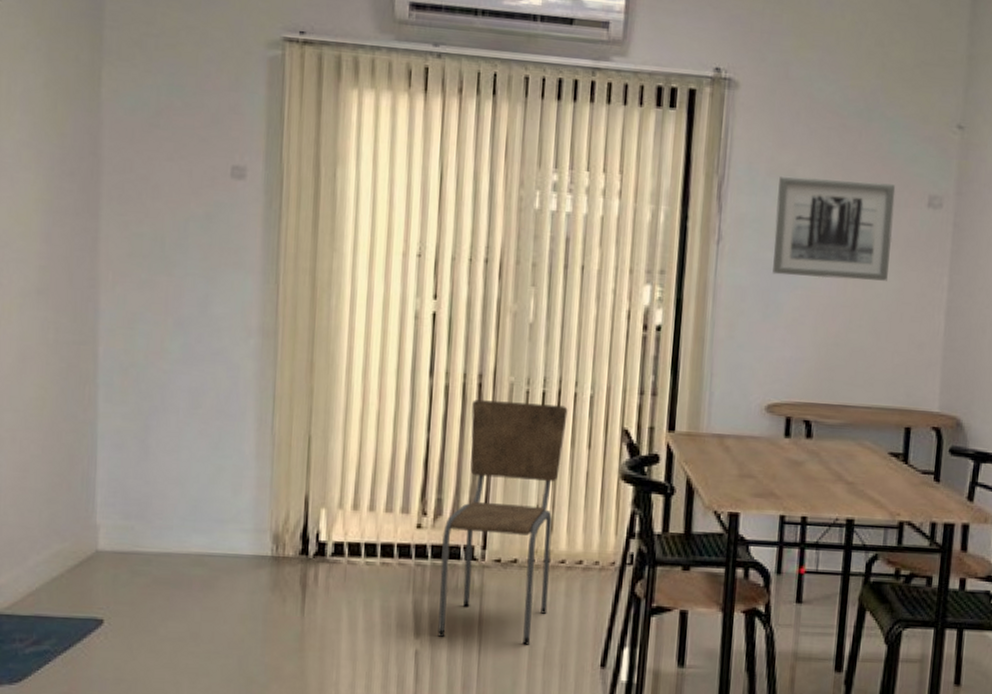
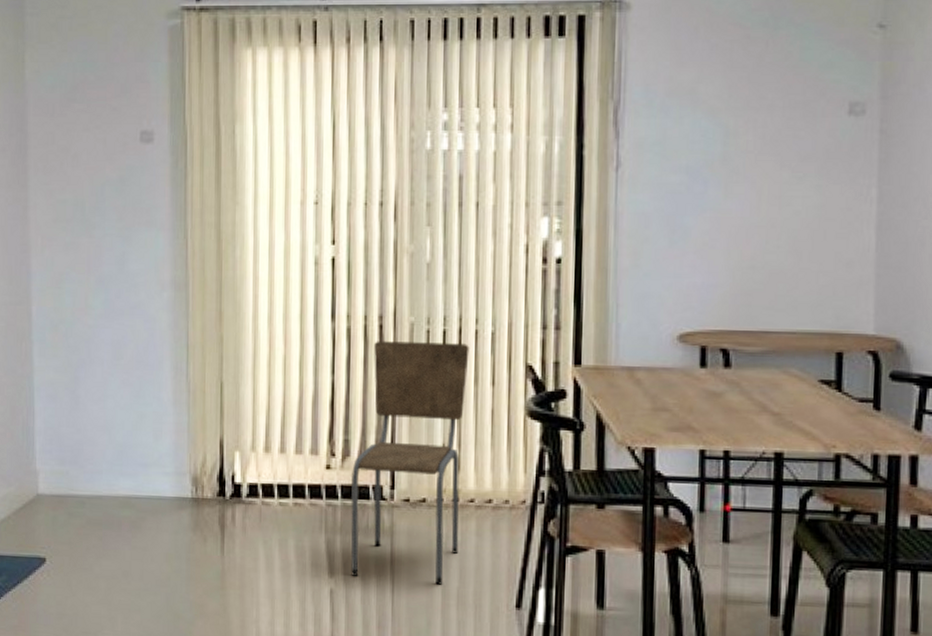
wall art: present [772,176,896,281] -> none [677,92,811,199]

